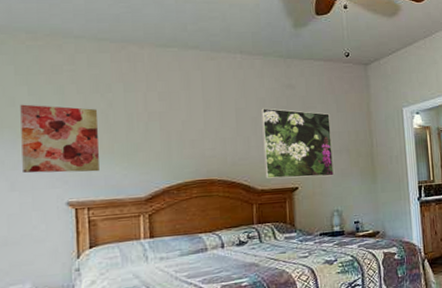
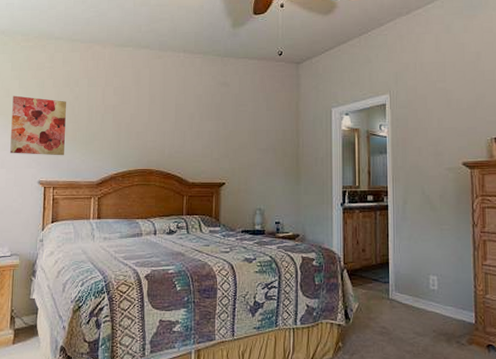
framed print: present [261,108,334,179] -> none [197,104,259,174]

